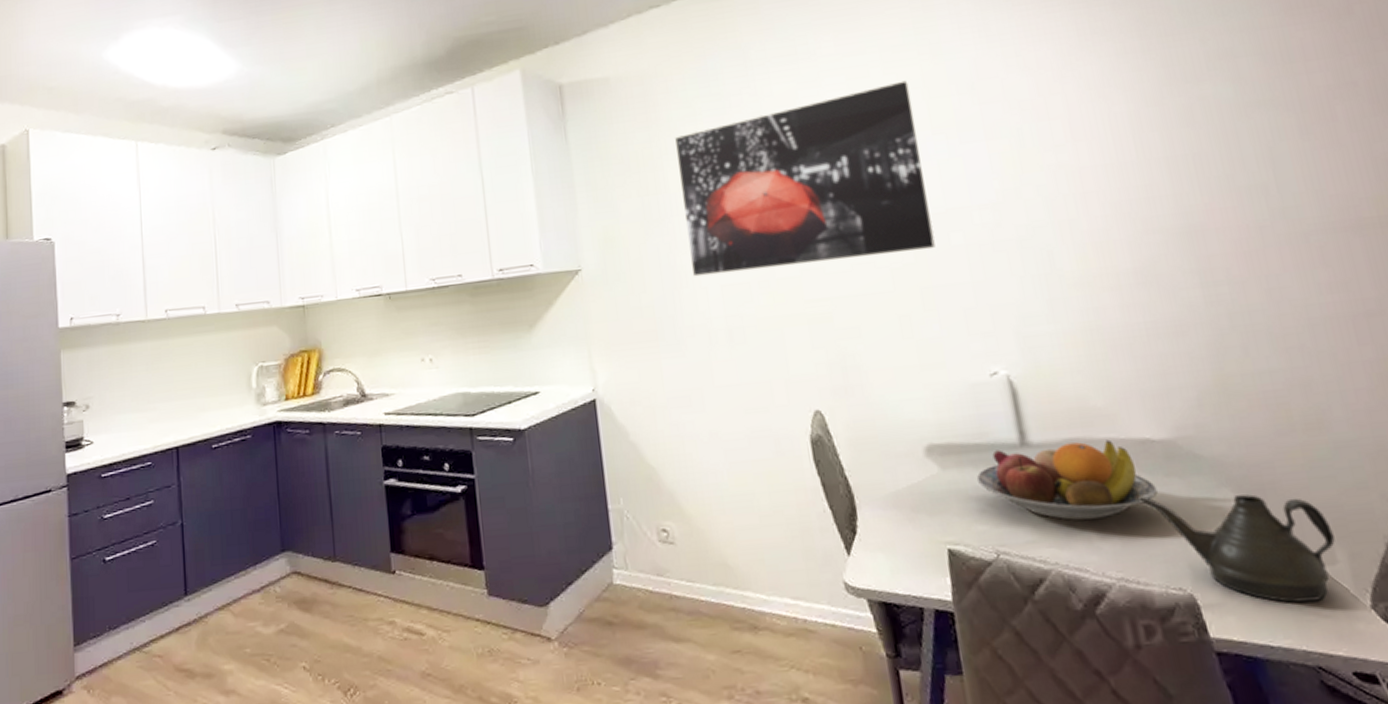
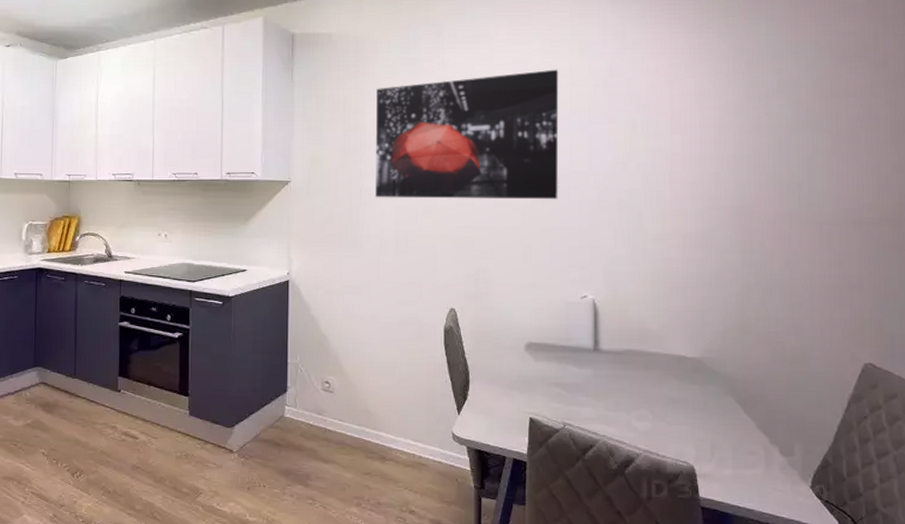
fruit bowl: present [976,439,1158,521] -> none [558,352,683,409]
teapot: present [1137,494,1335,603] -> none [668,396,796,479]

